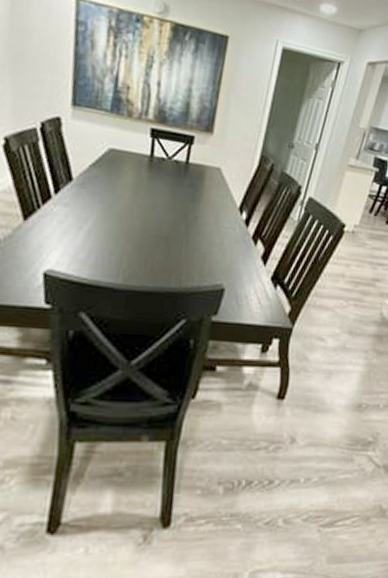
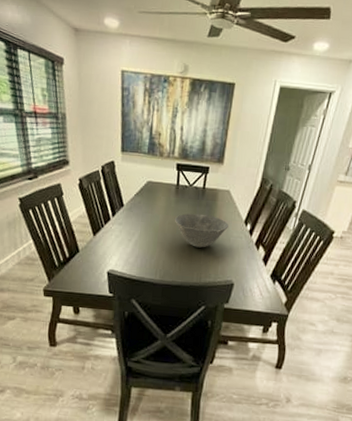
bowl: none [145,194,219,241] -> present [174,213,228,248]

